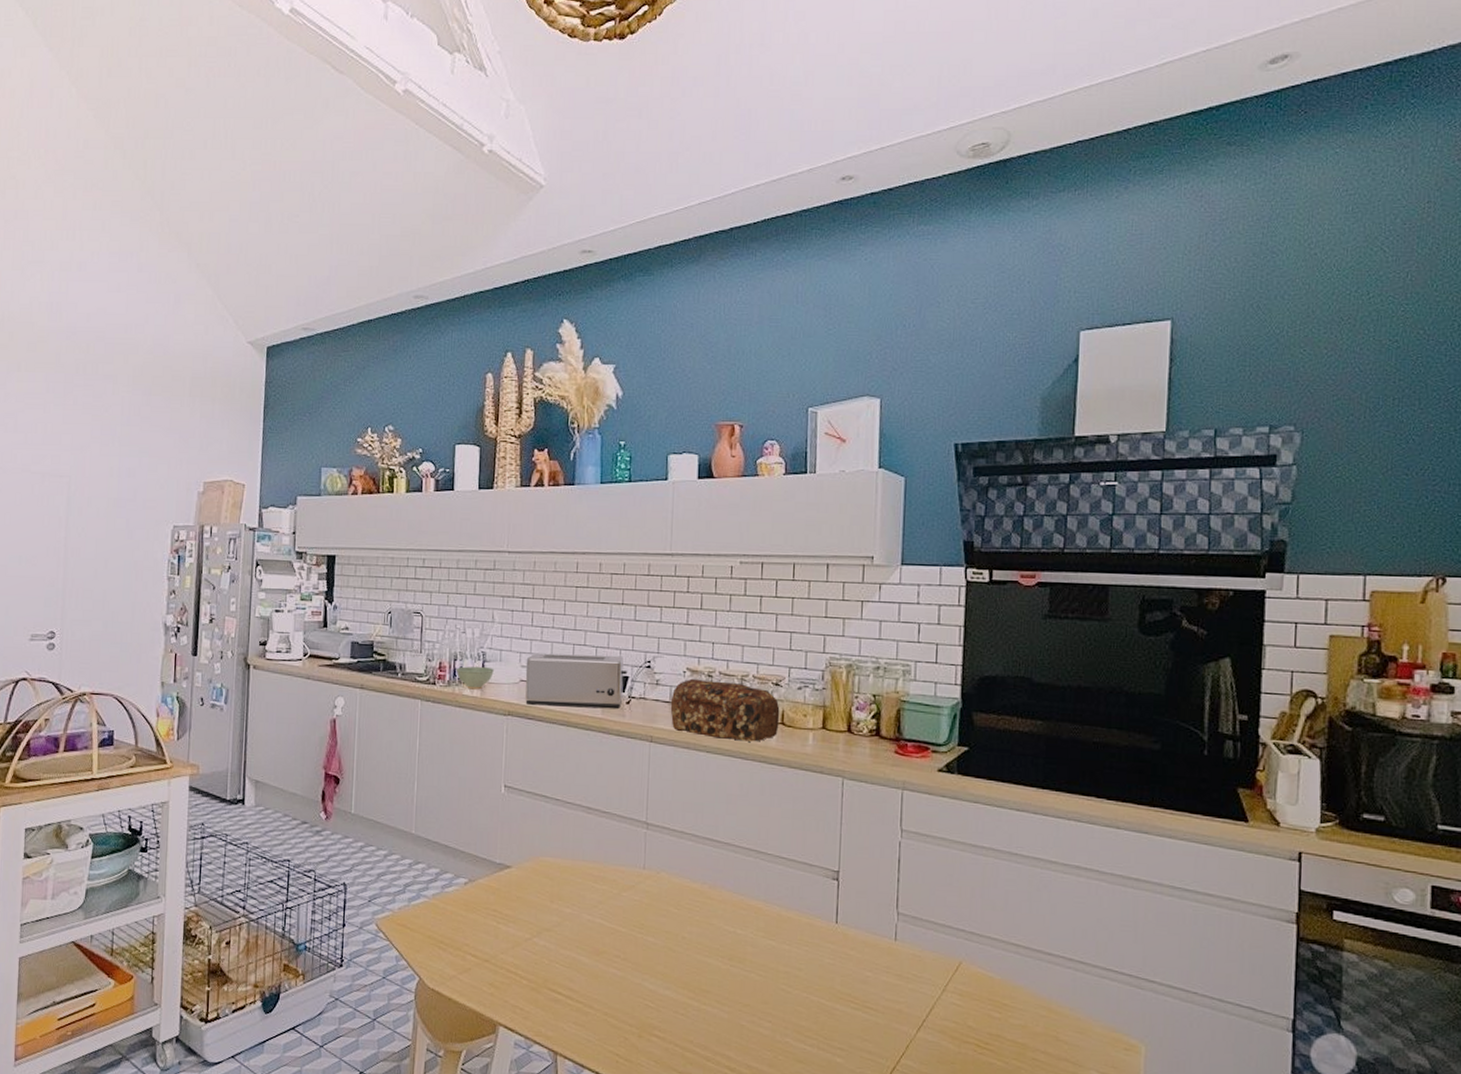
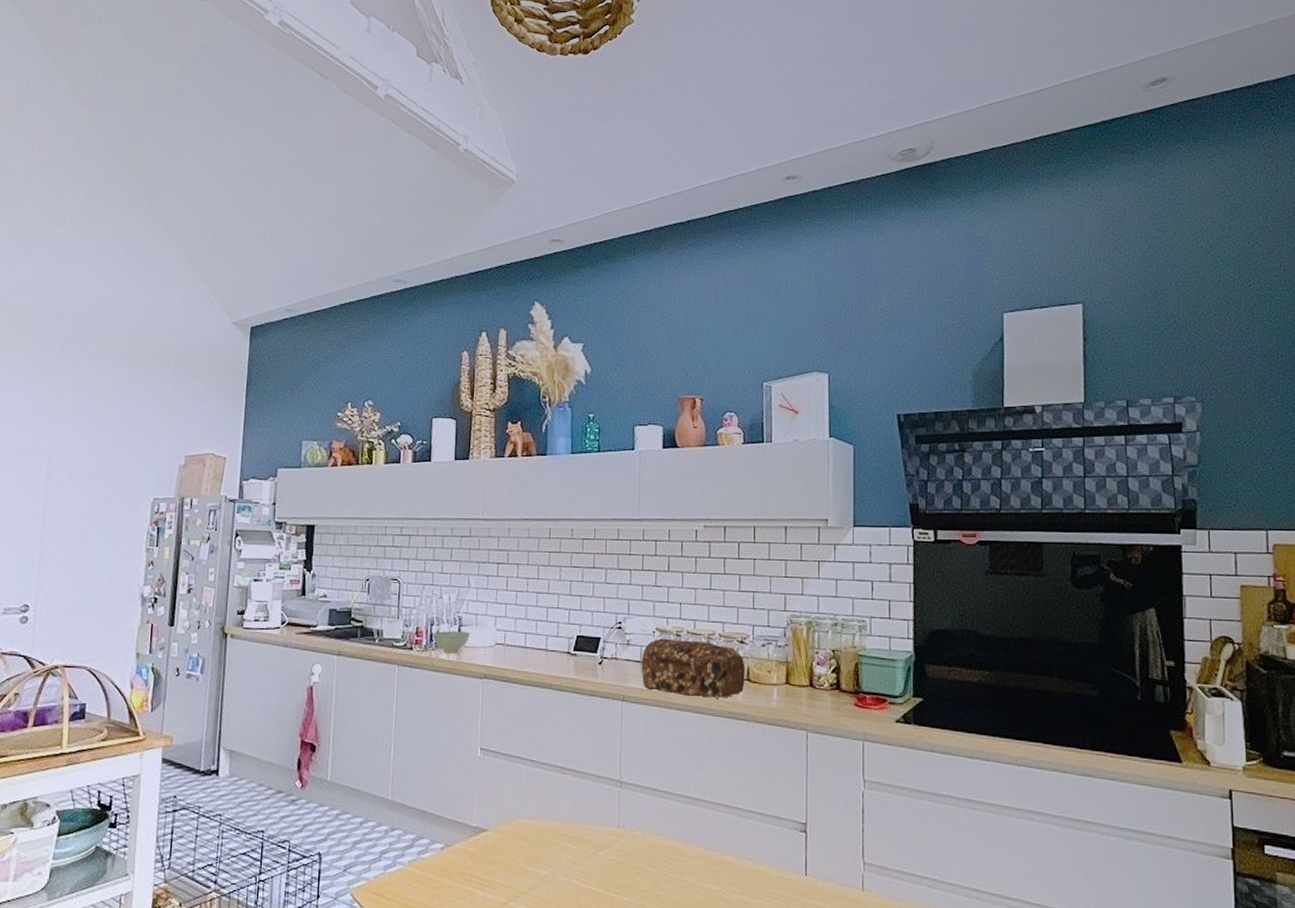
toaster: present [525,653,627,709] -> none [500,616,599,670]

